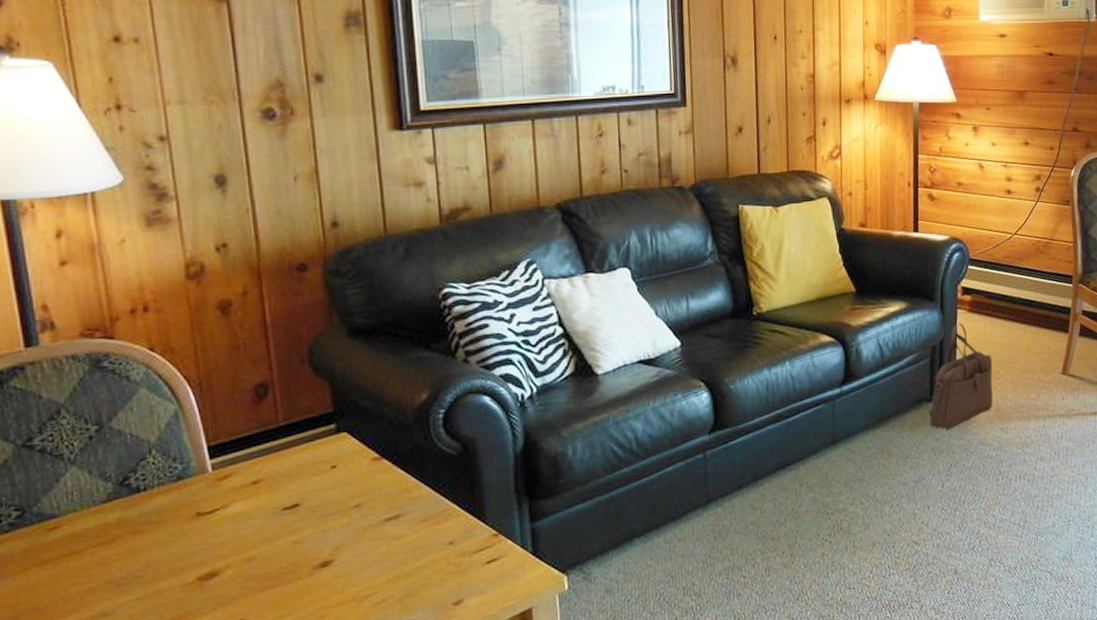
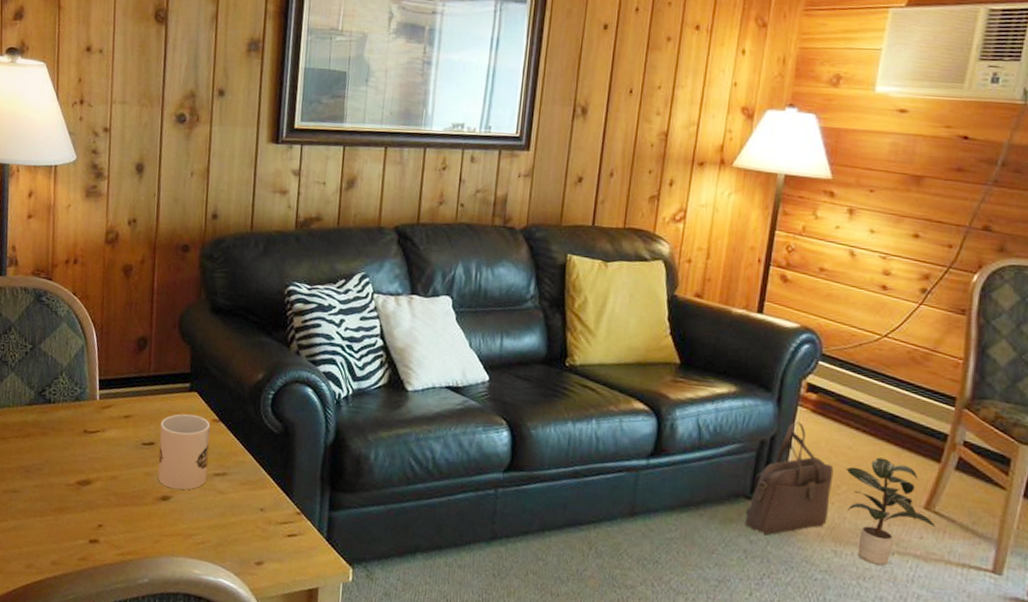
mug: none [304,458,377,551] -> present [157,413,211,490]
potted plant: none [1000,339,1072,432] -> present [845,457,936,566]

